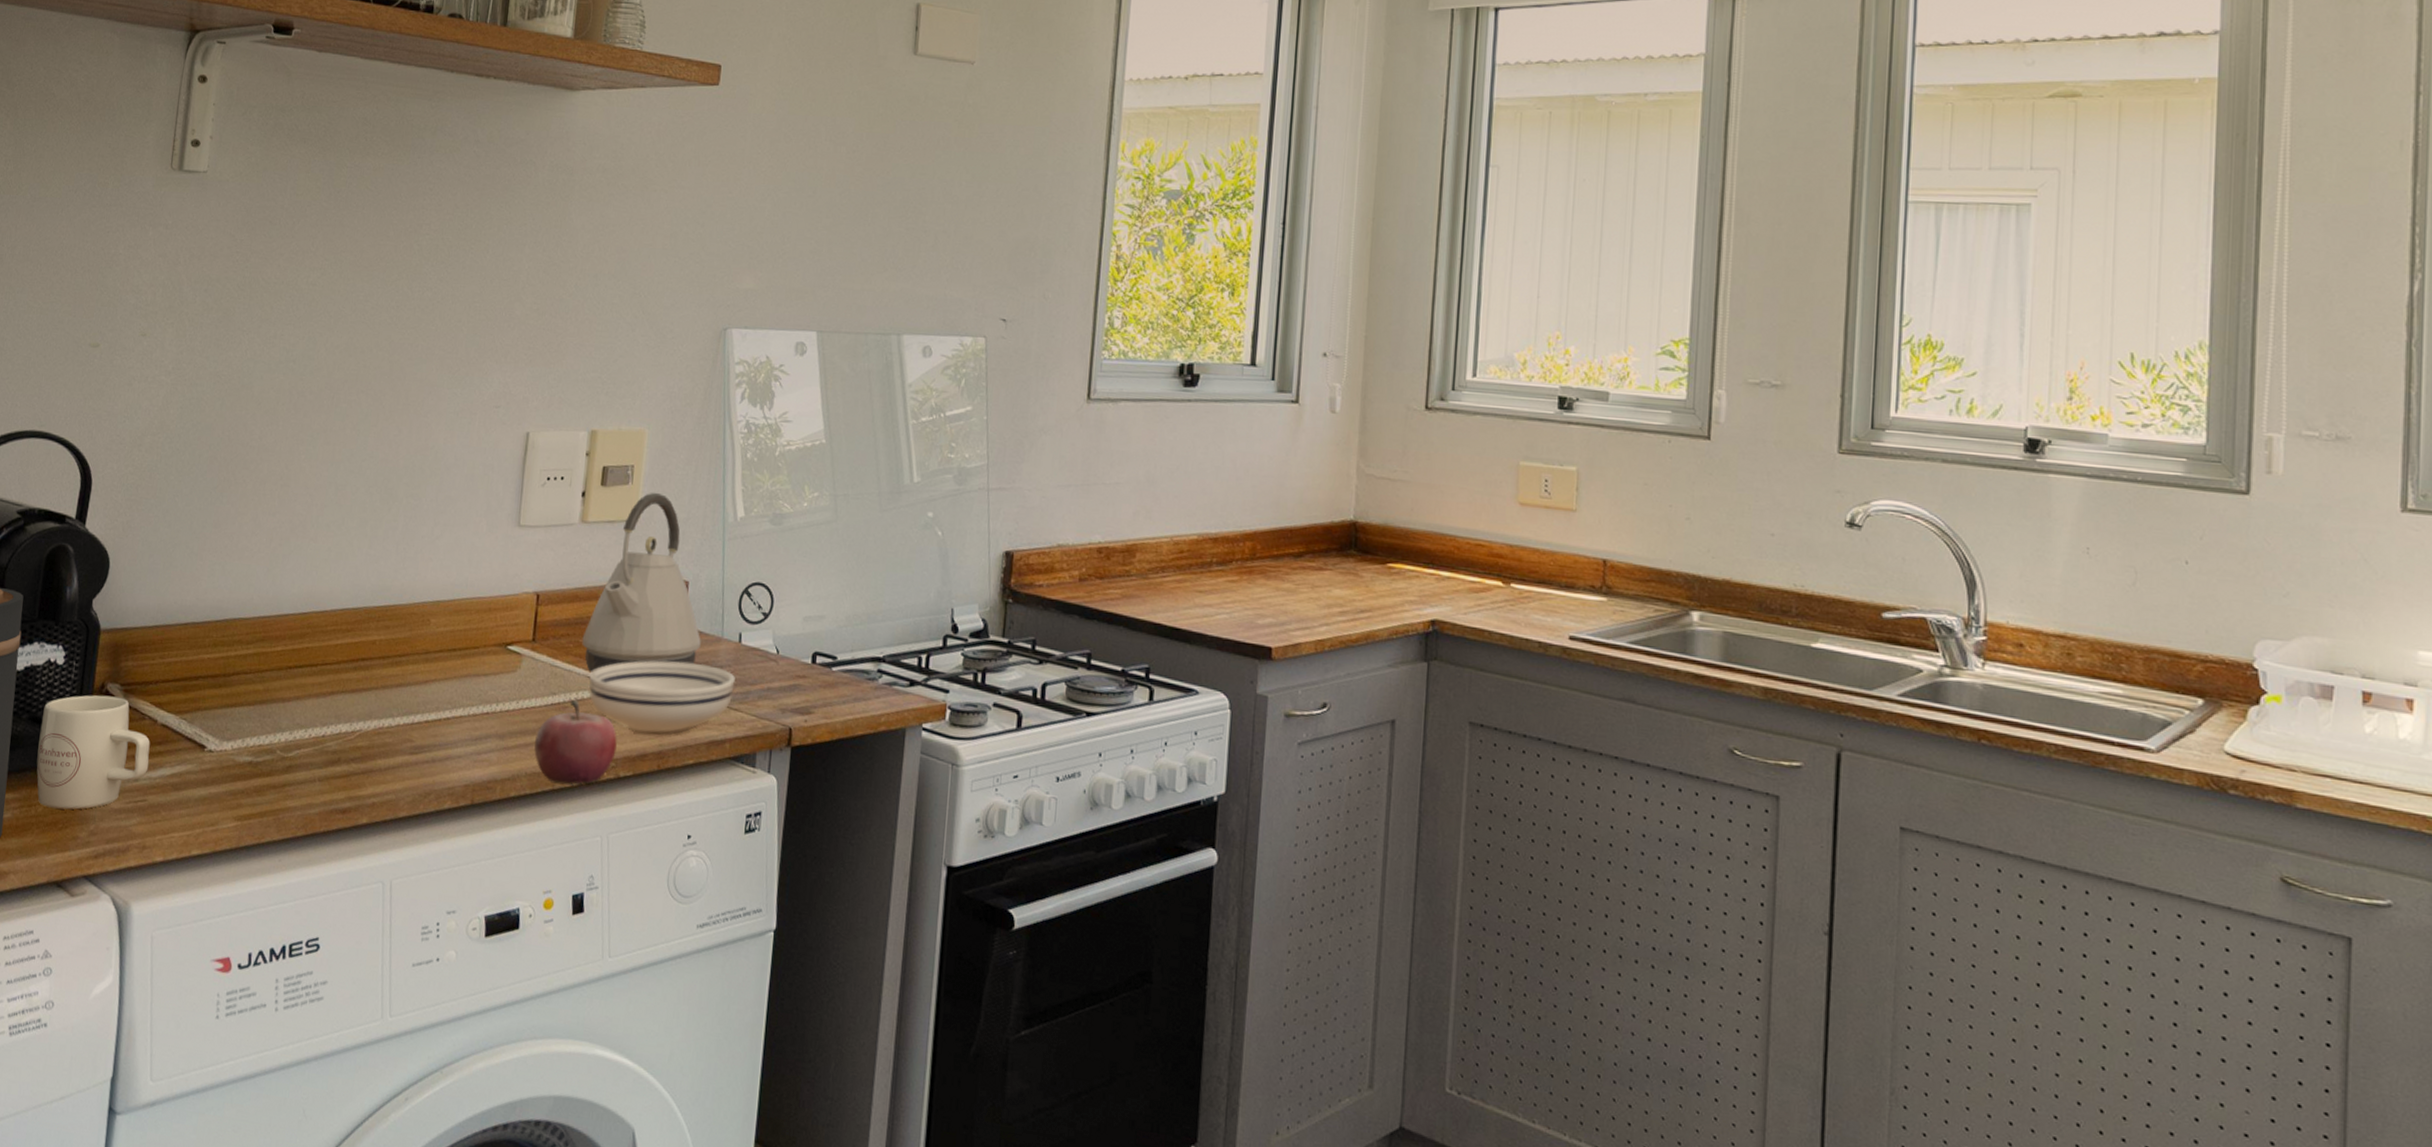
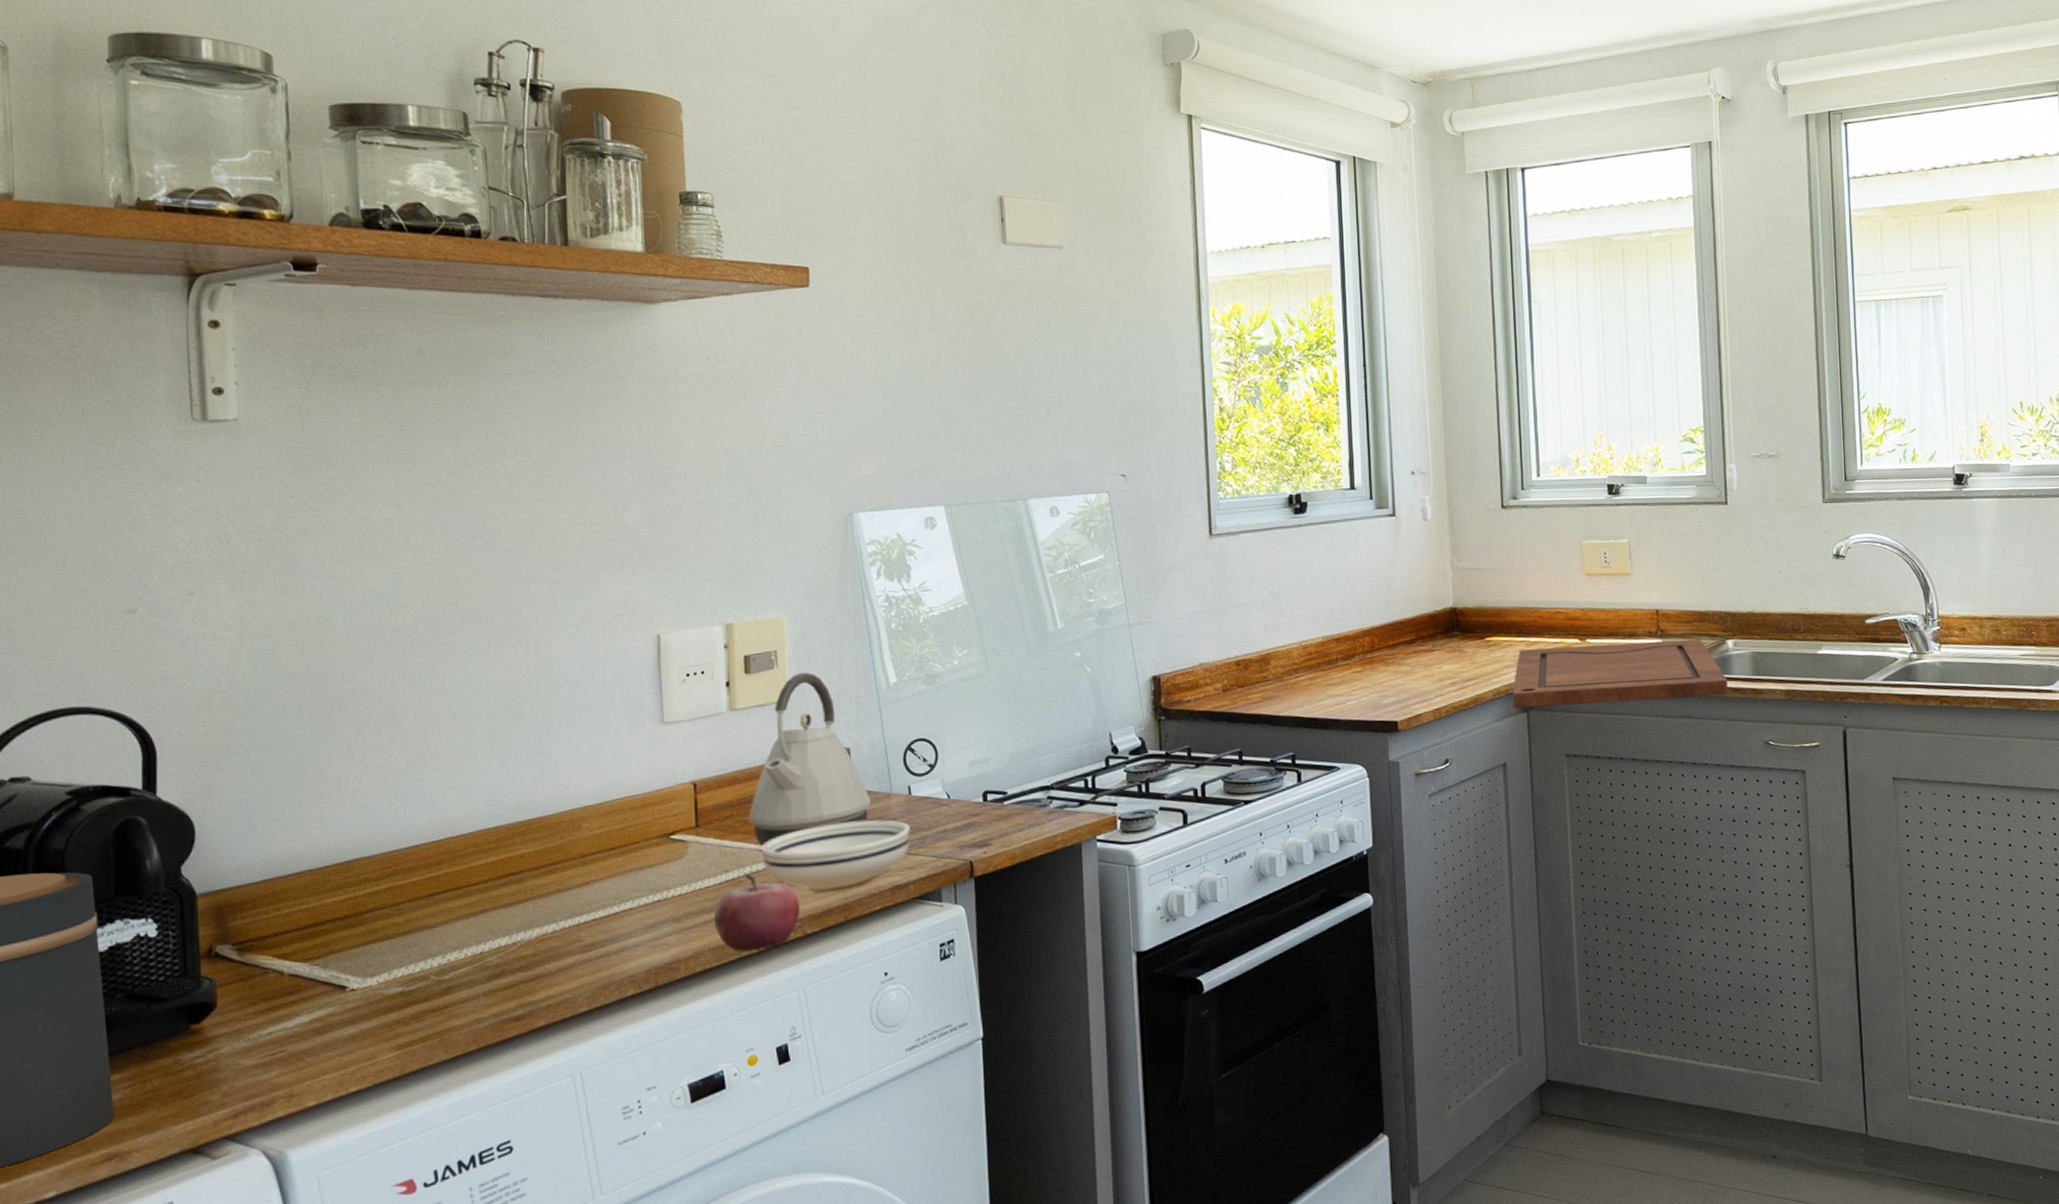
mug: present [36,695,150,810] -> none [140,957,282,1080]
cutting board: none [1411,584,1687,681] -> present [1512,639,1728,709]

